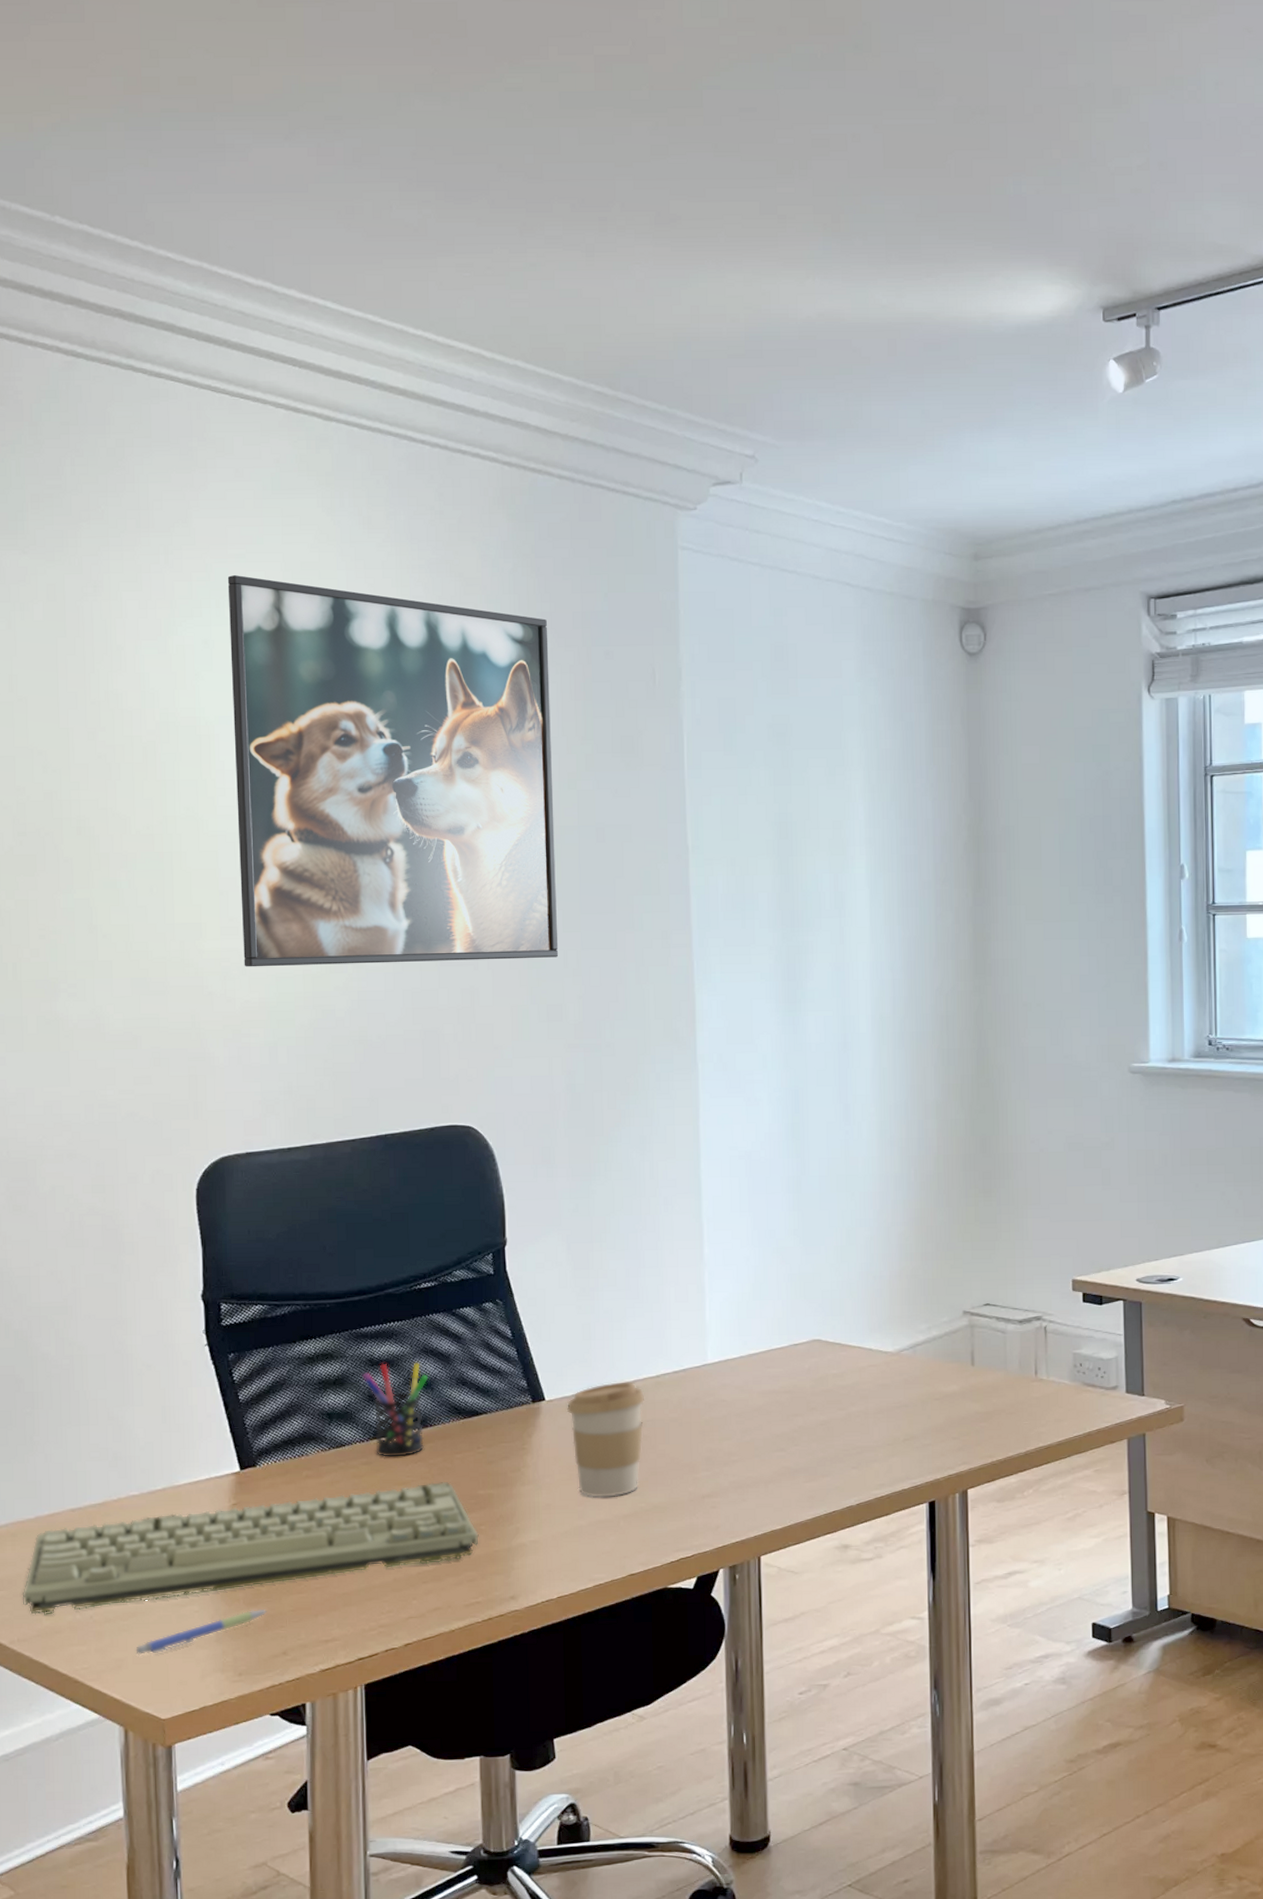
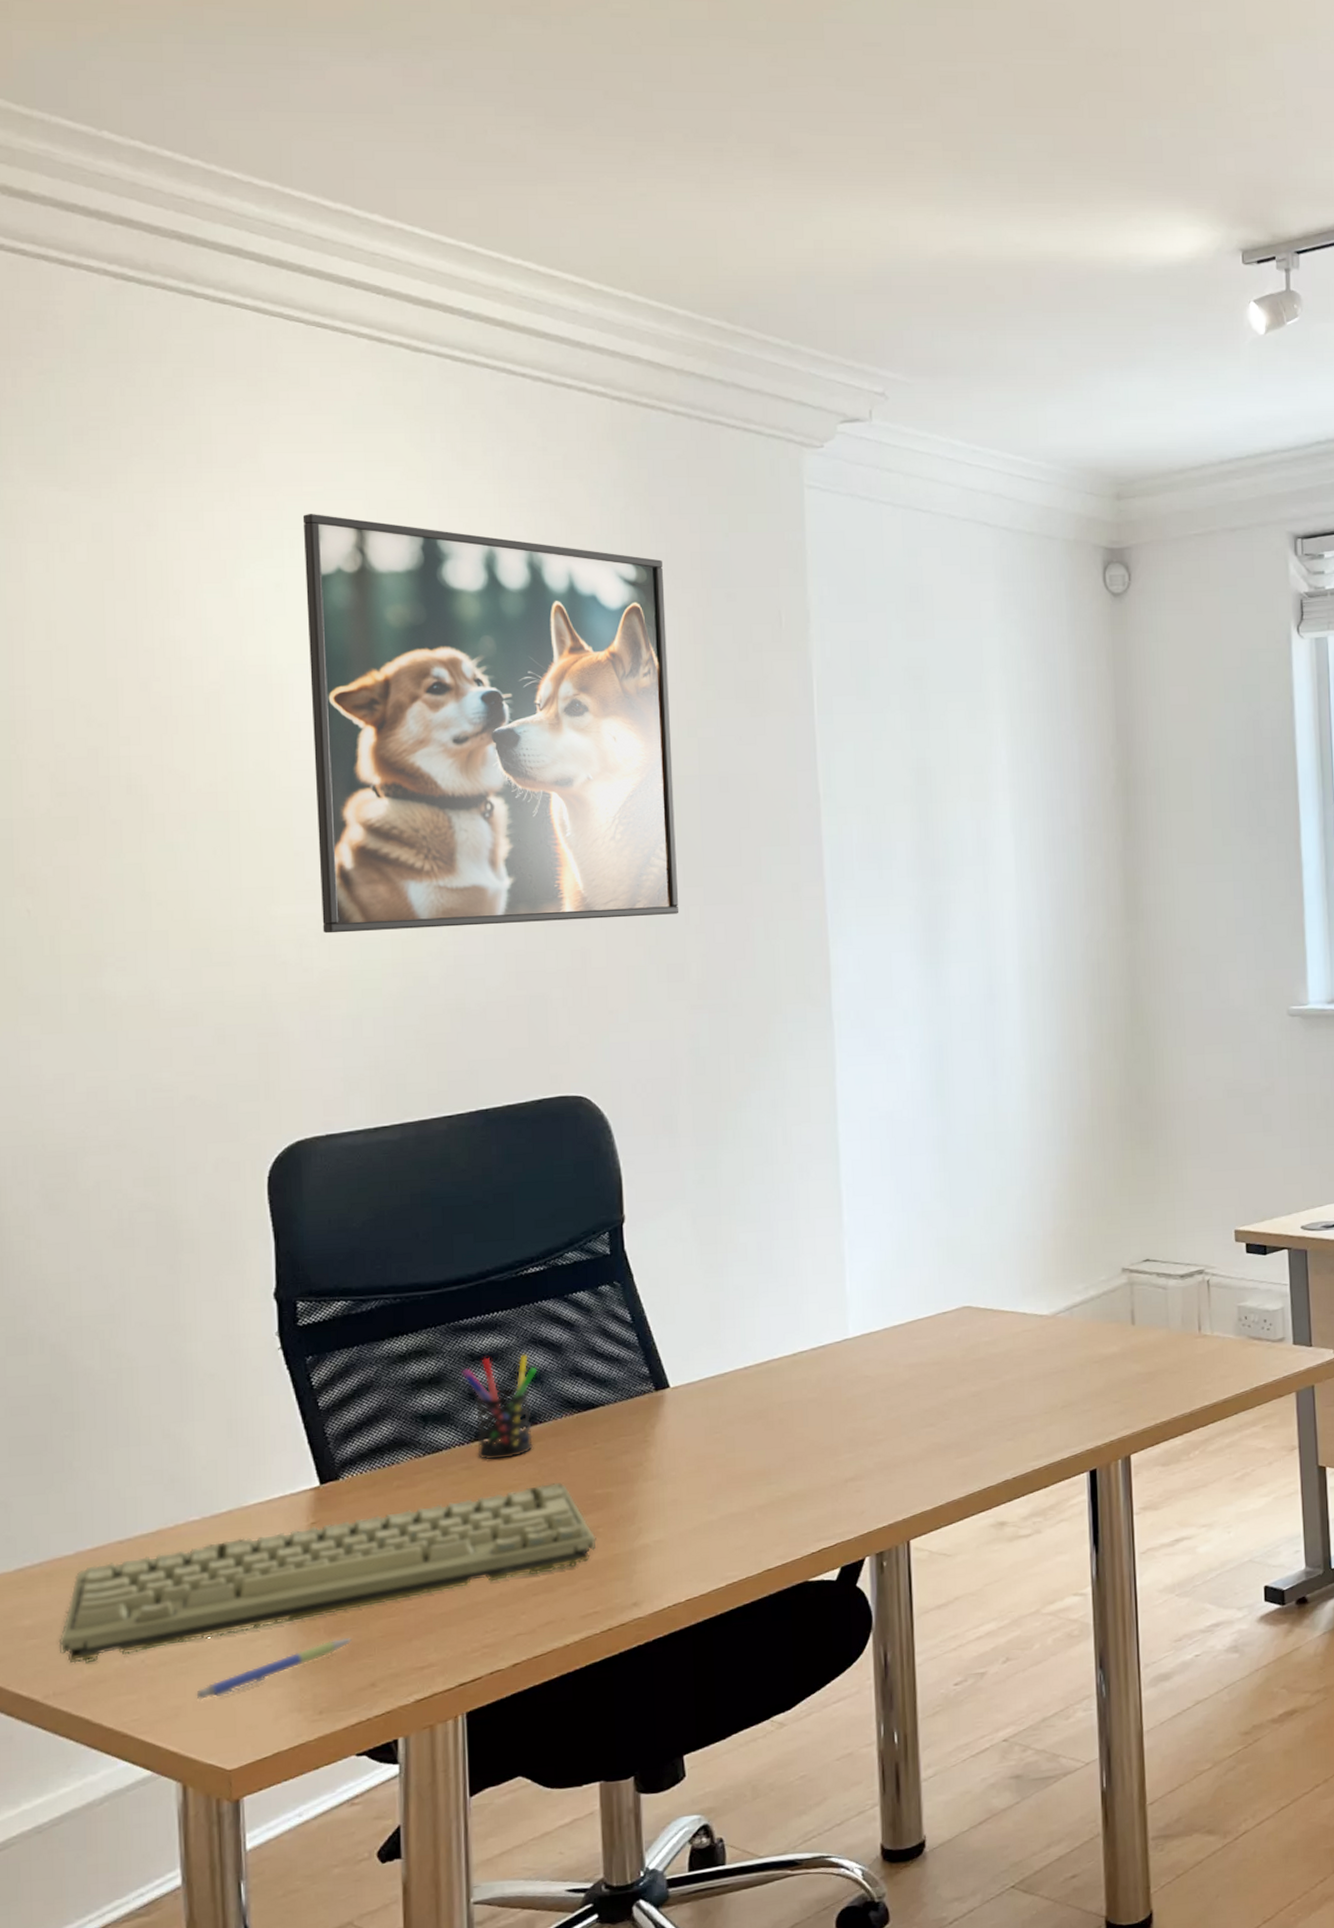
coffee cup: present [566,1381,645,1498] -> none [693,1362,781,1489]

